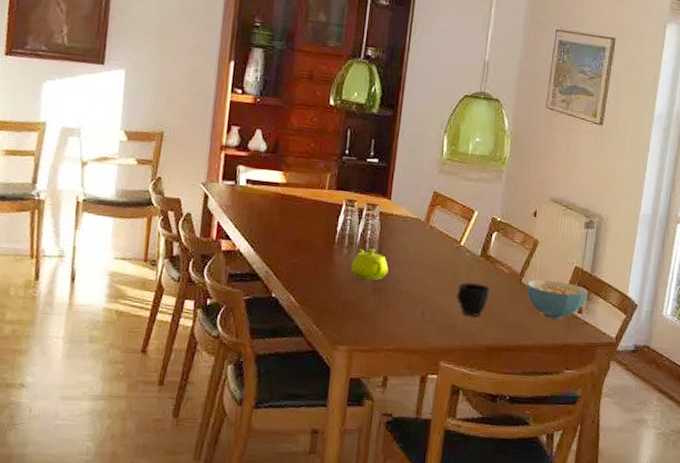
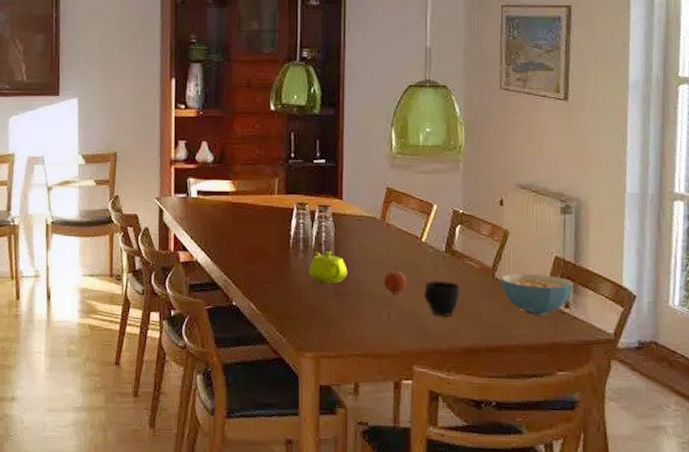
fruit: none [421,268,444,294] -> present [384,268,408,294]

